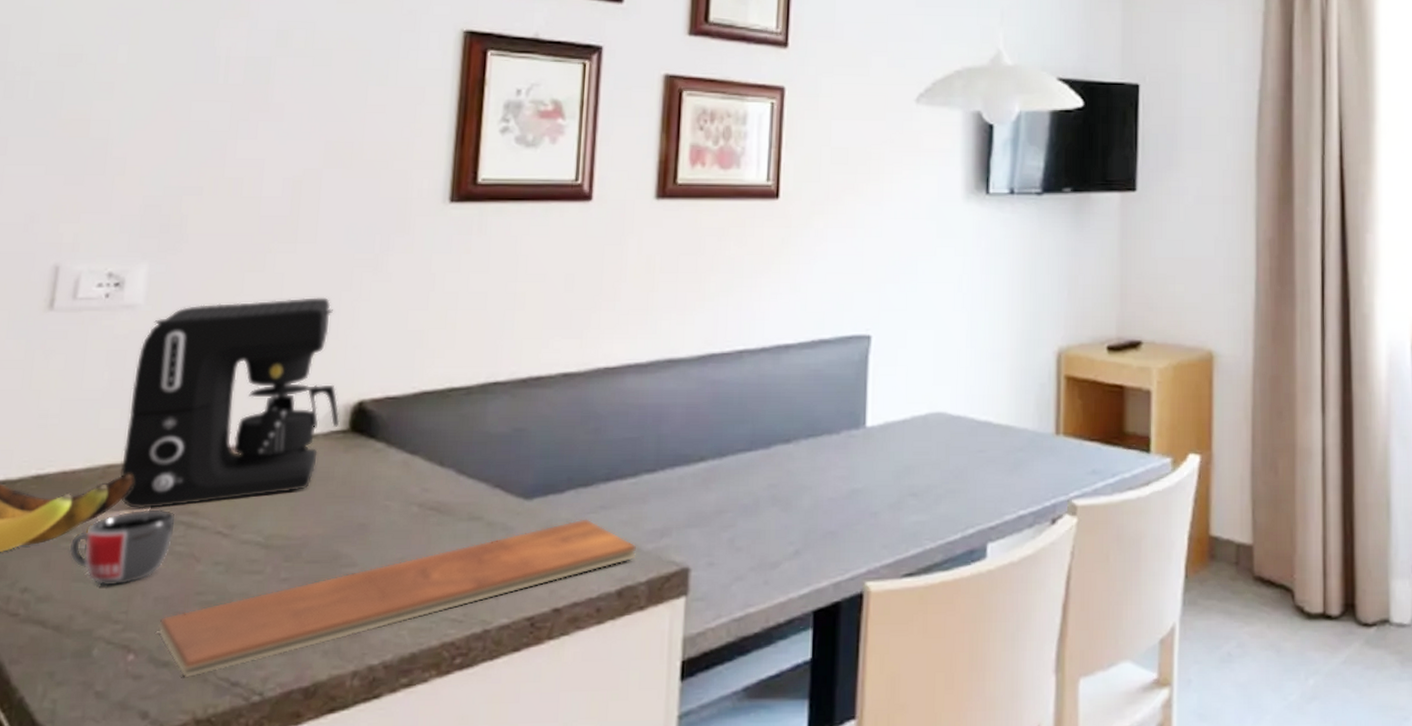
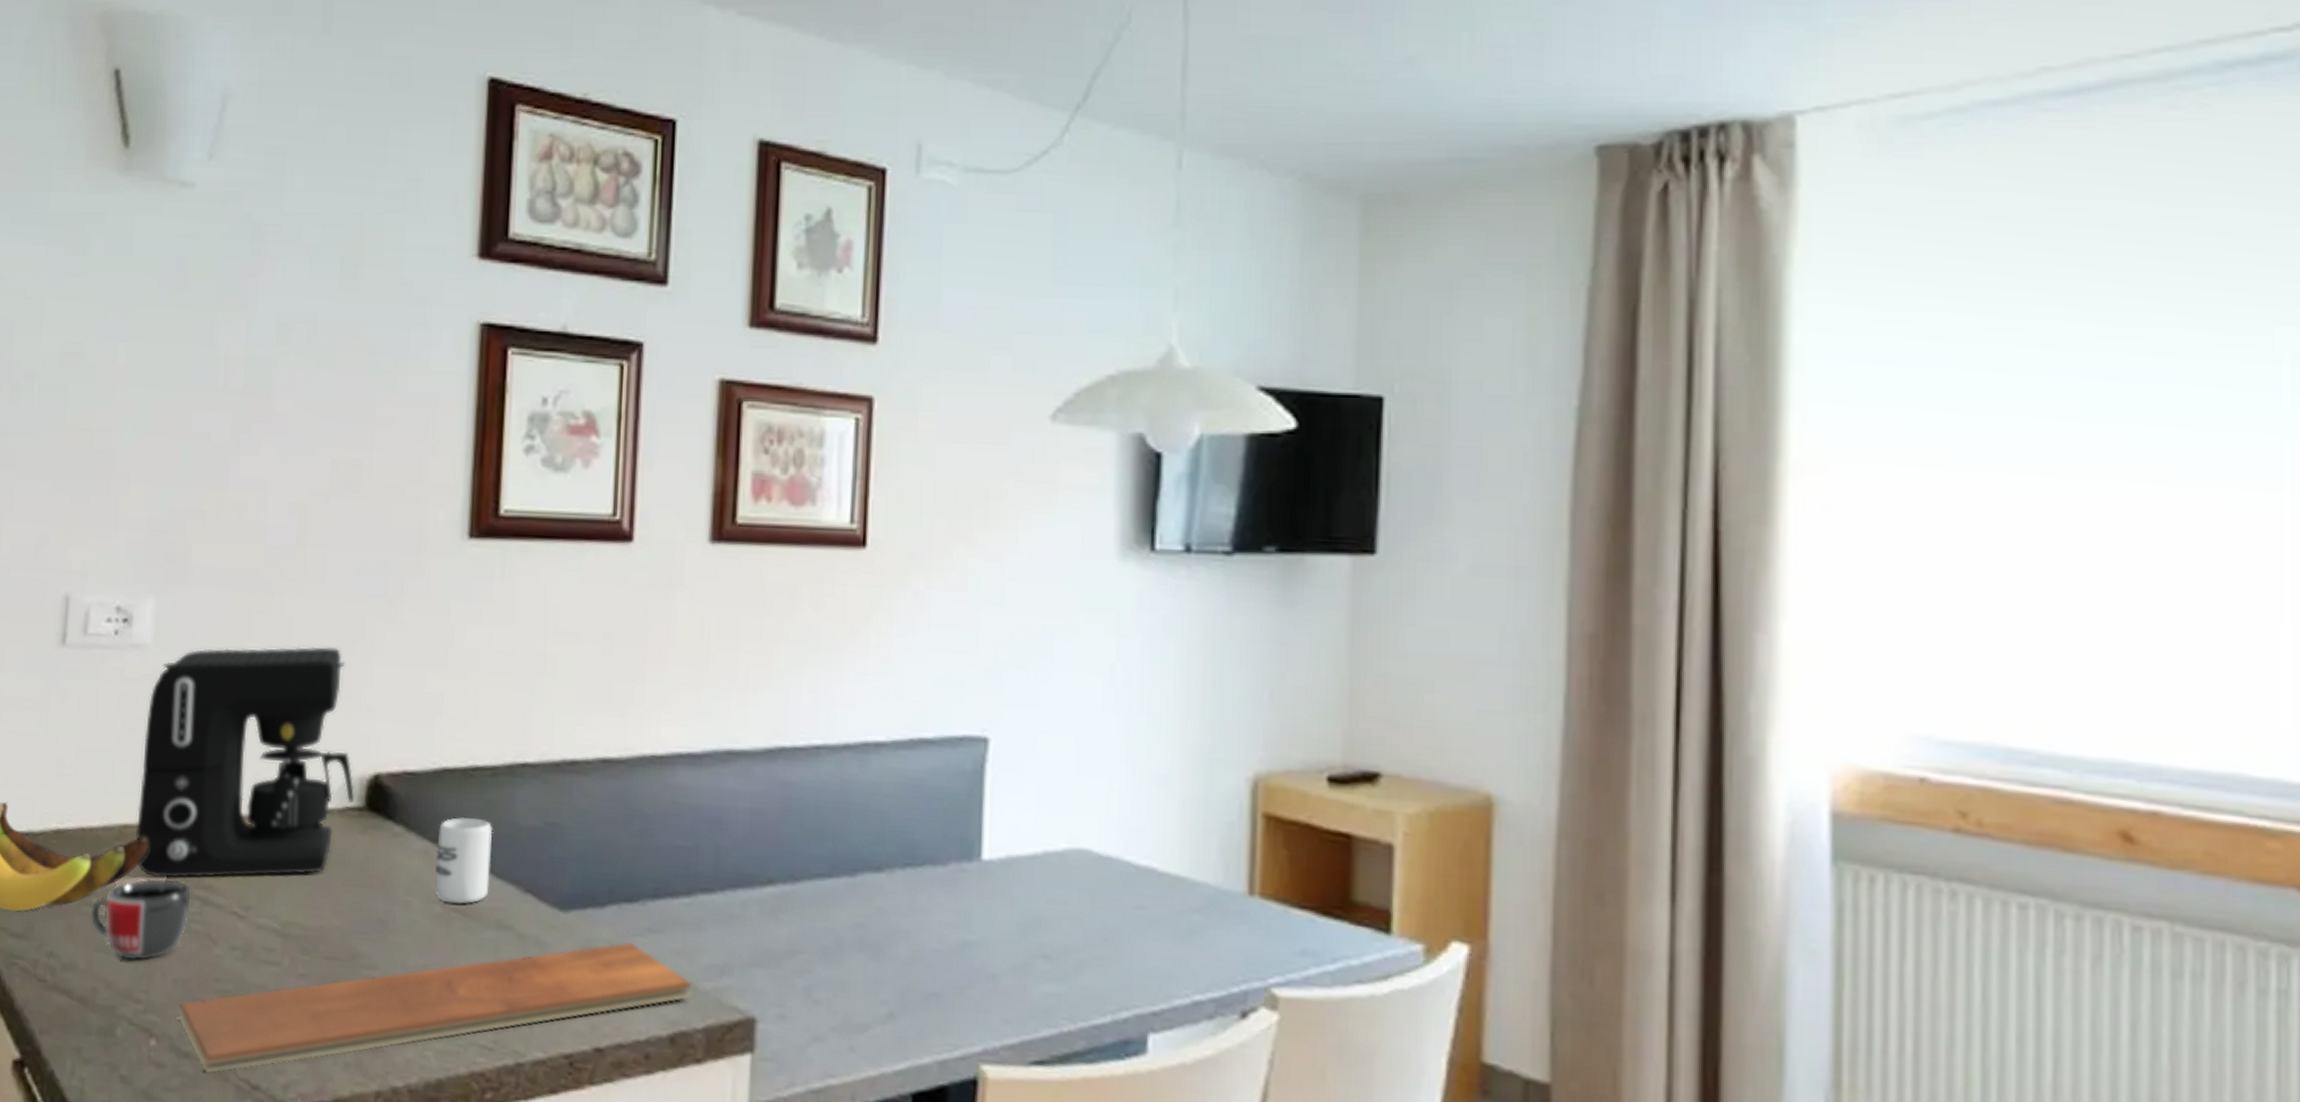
cup: none [413,431,467,503] -> present [436,817,493,905]

